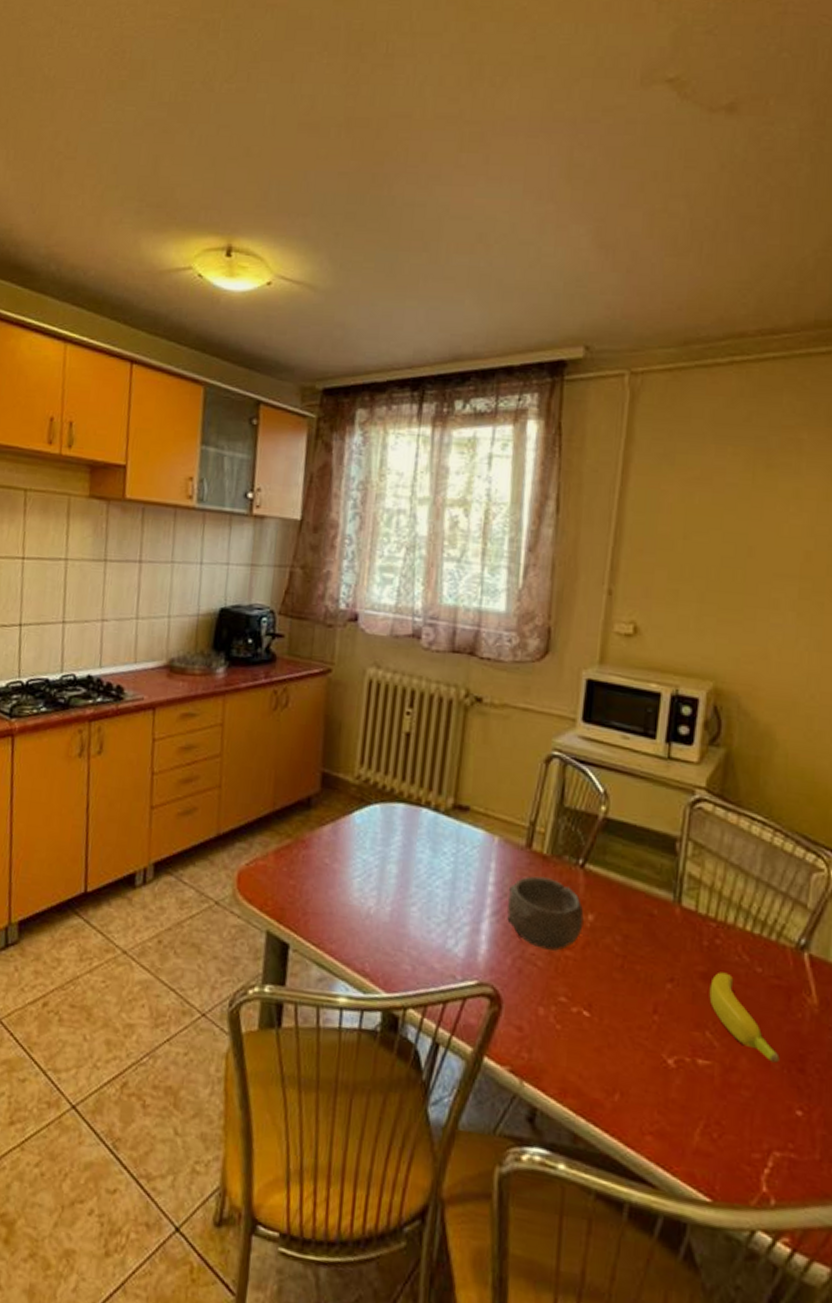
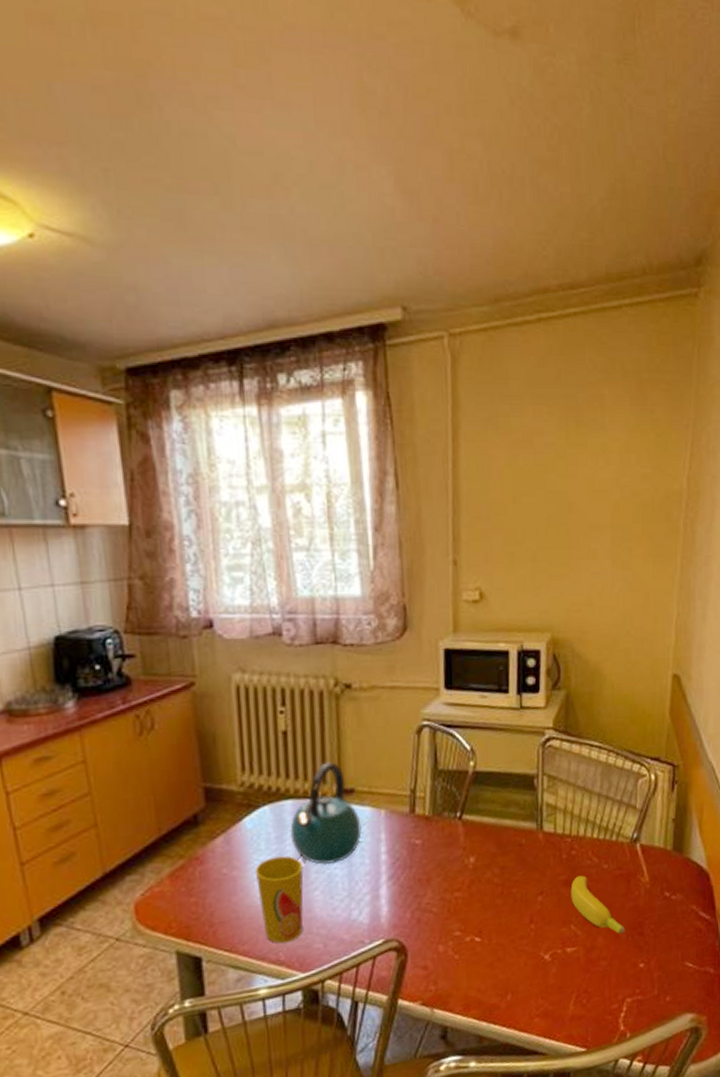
cup: none [354,858,405,955] -> present [256,855,304,944]
kettle: none [396,773,472,883] -> present [290,762,362,865]
bowl: present [507,876,584,951] -> none [400,834,467,897]

